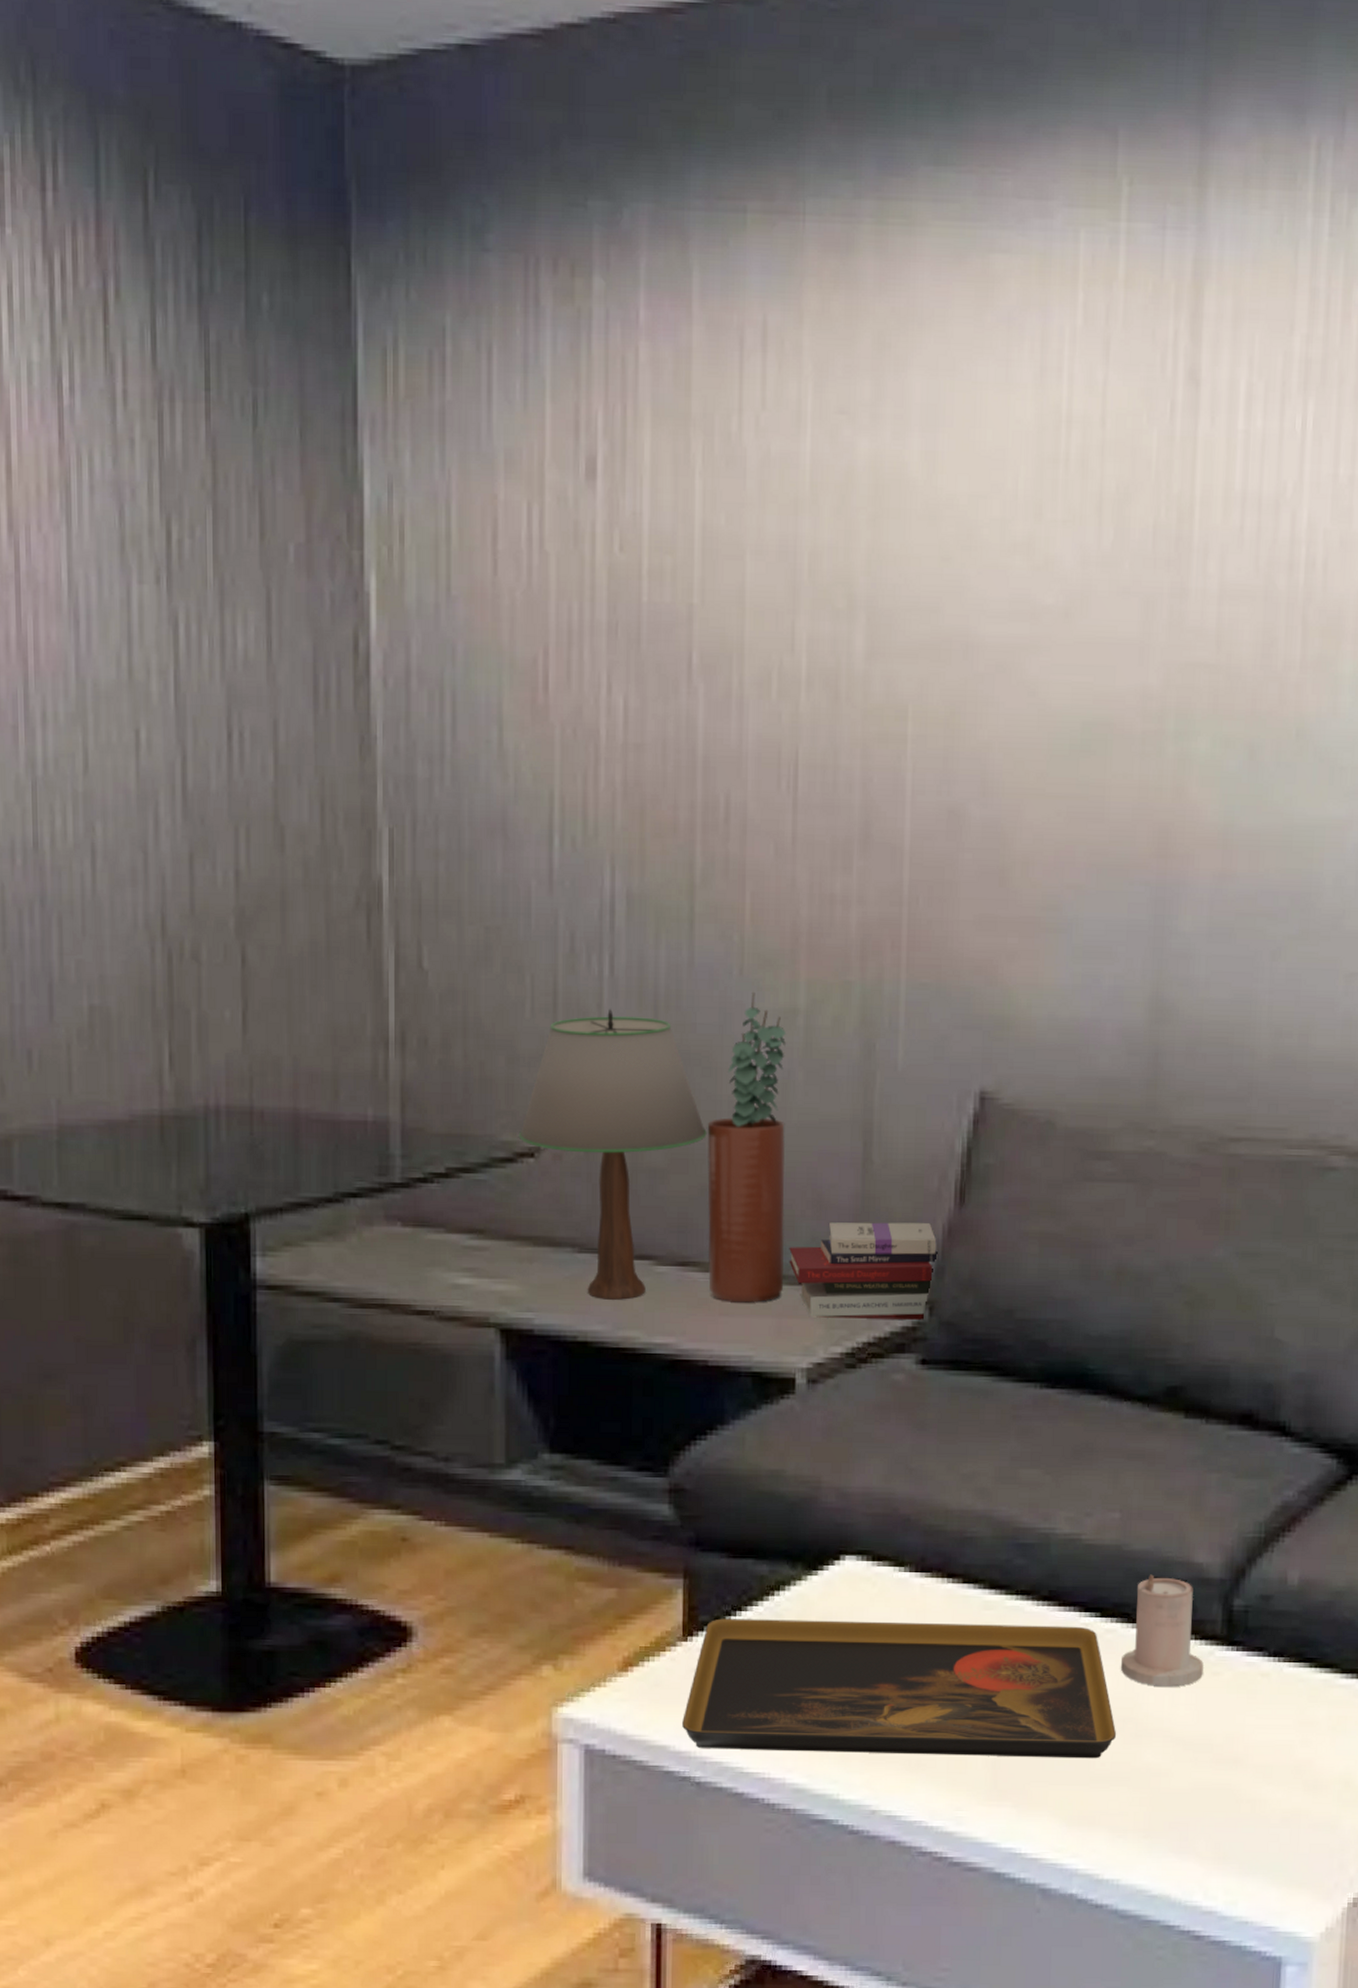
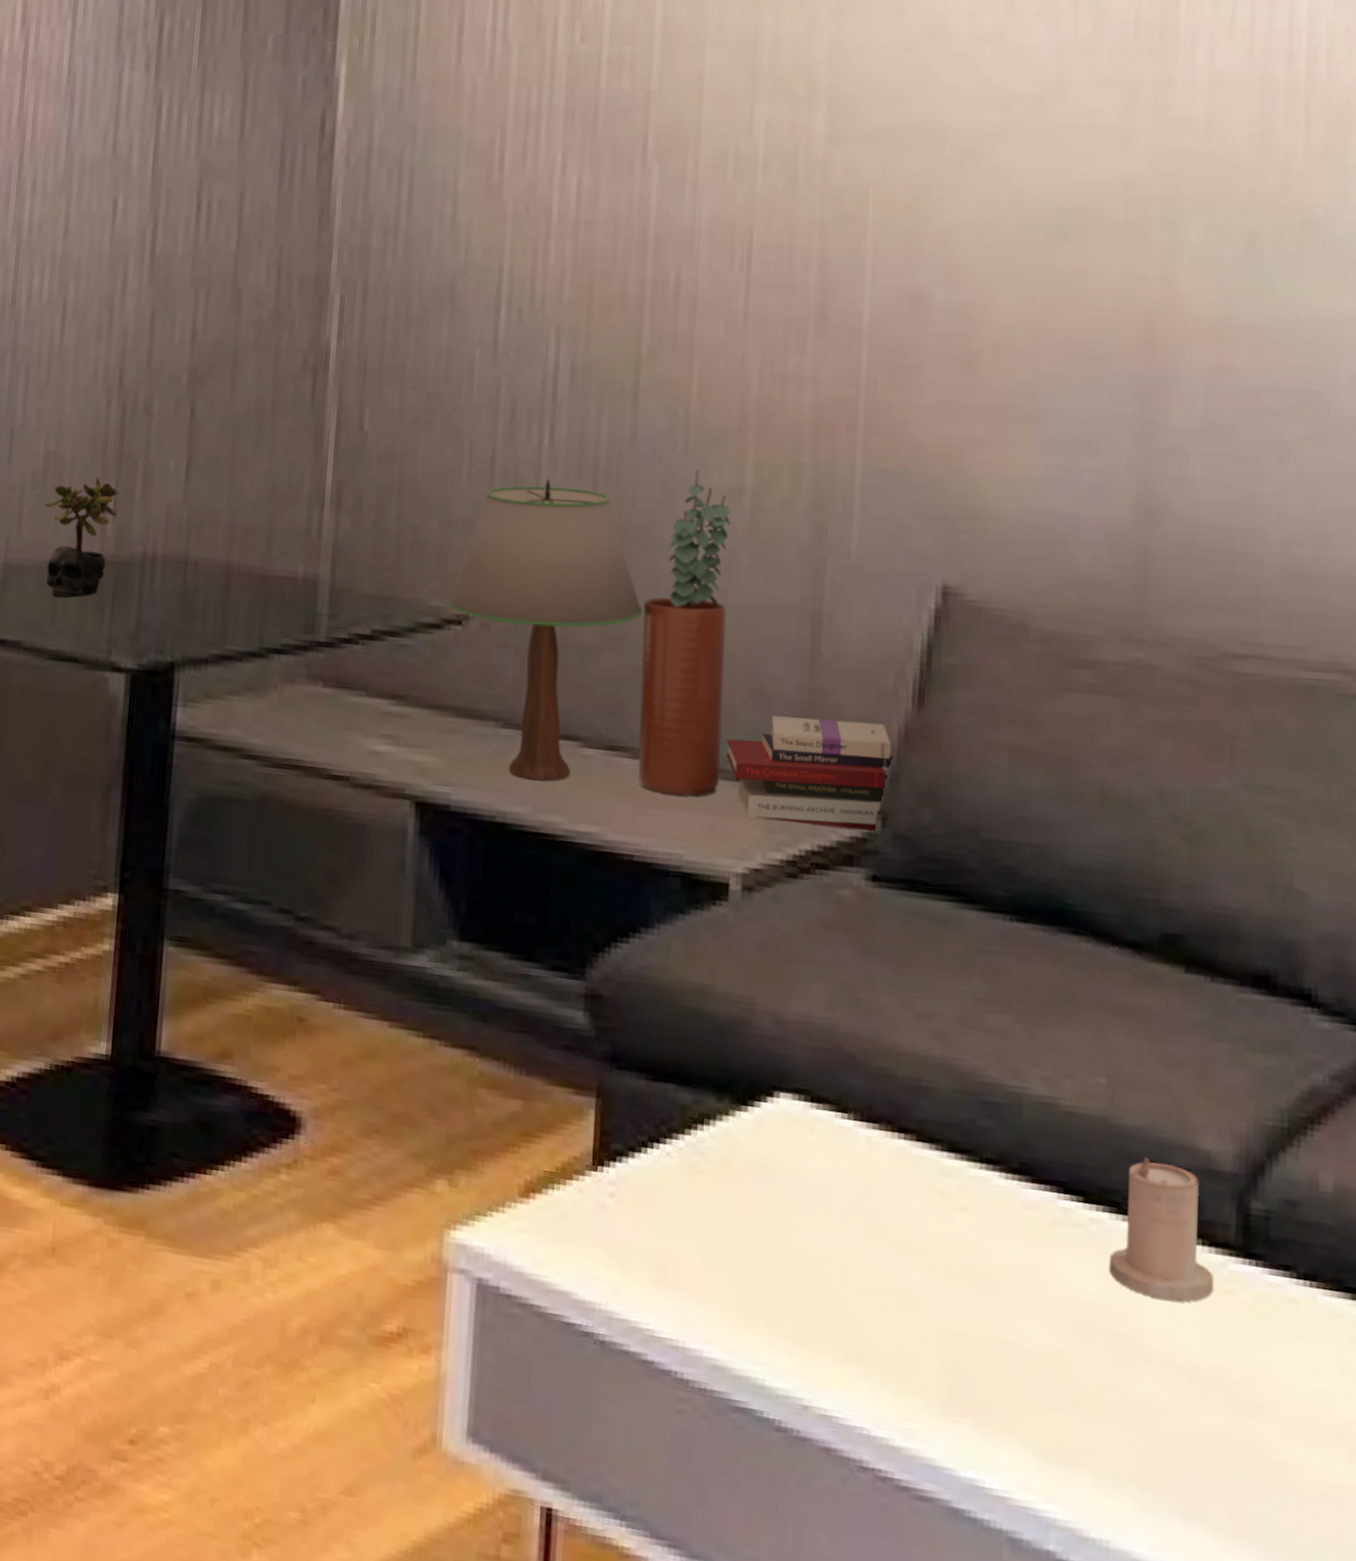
succulent plant: none [95,1030,174,1156] -> present [44,477,120,598]
decorative tray: present [682,1618,1117,1759] -> none [587,1149,1105,1380]

